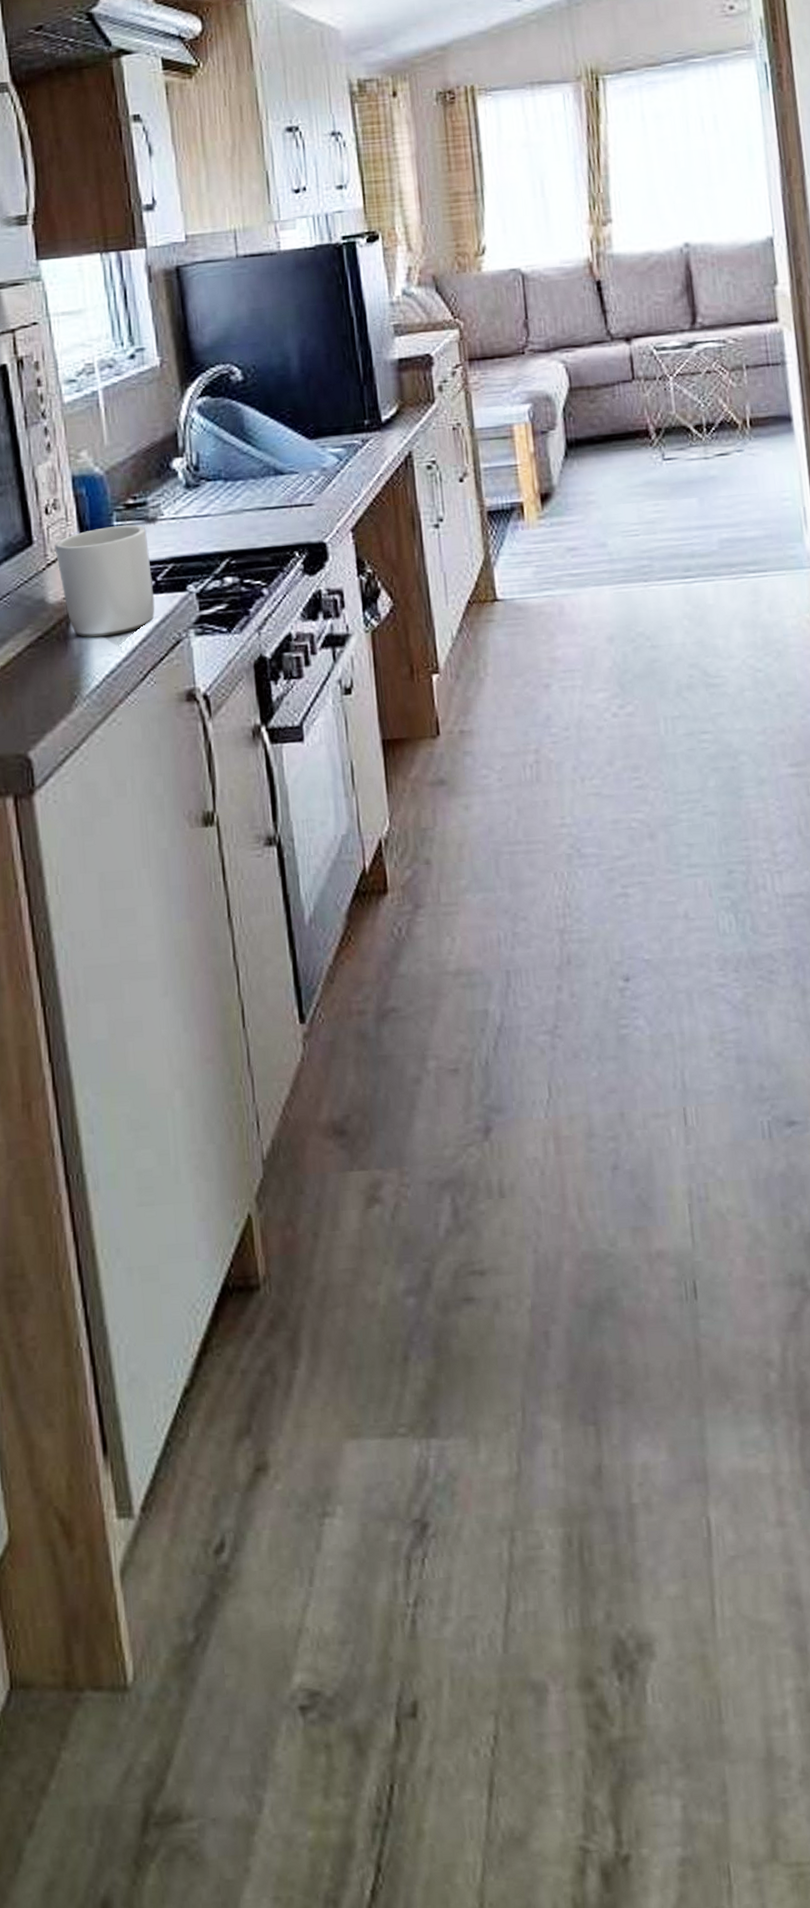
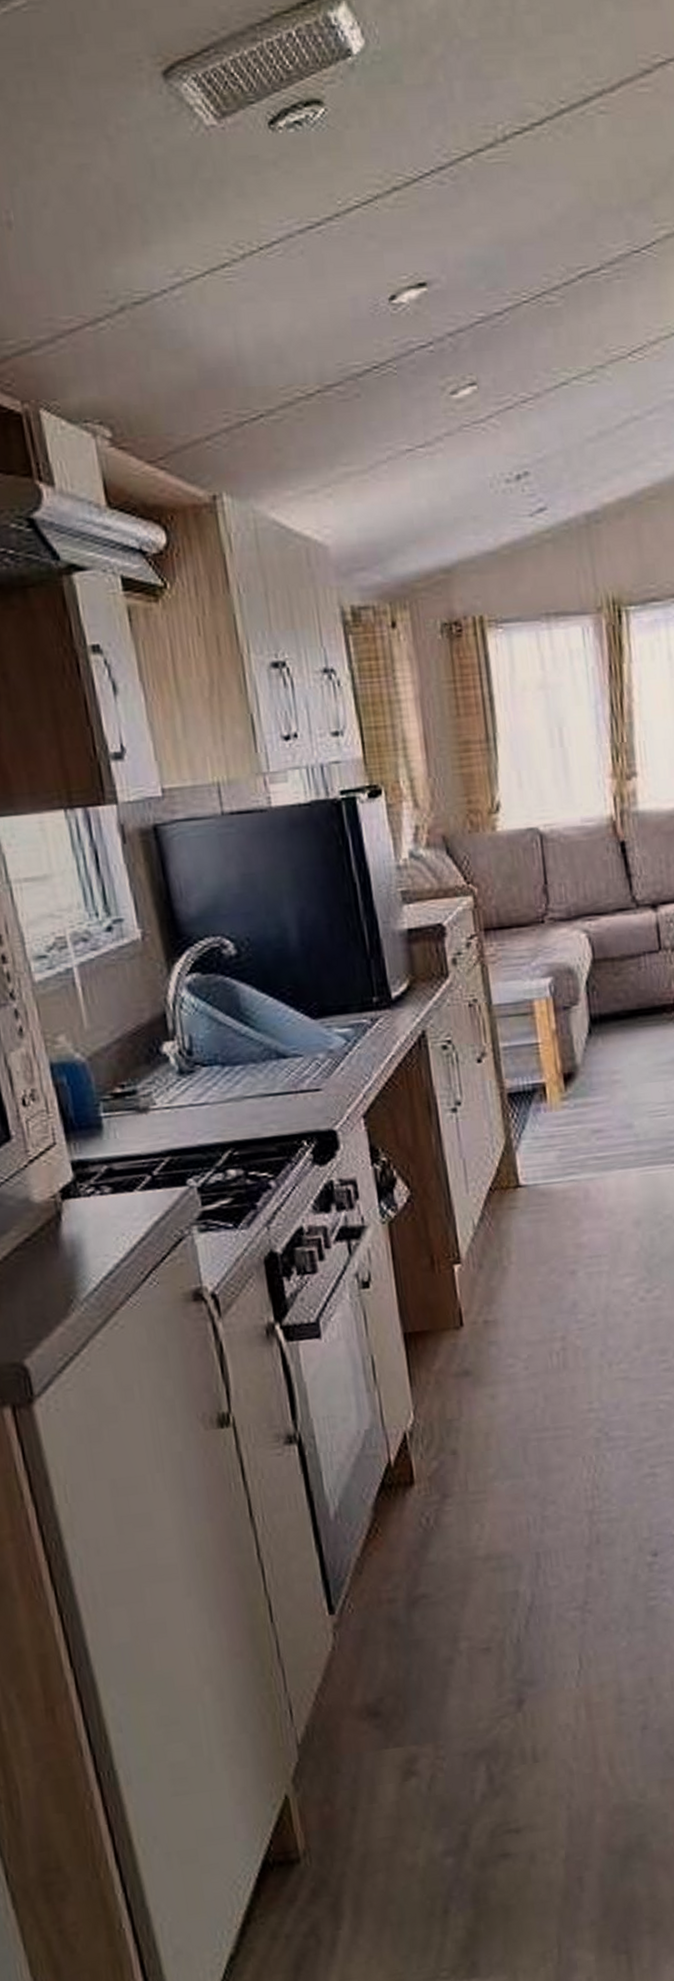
mug: present [54,525,155,637] -> none [35,1115,153,1238]

